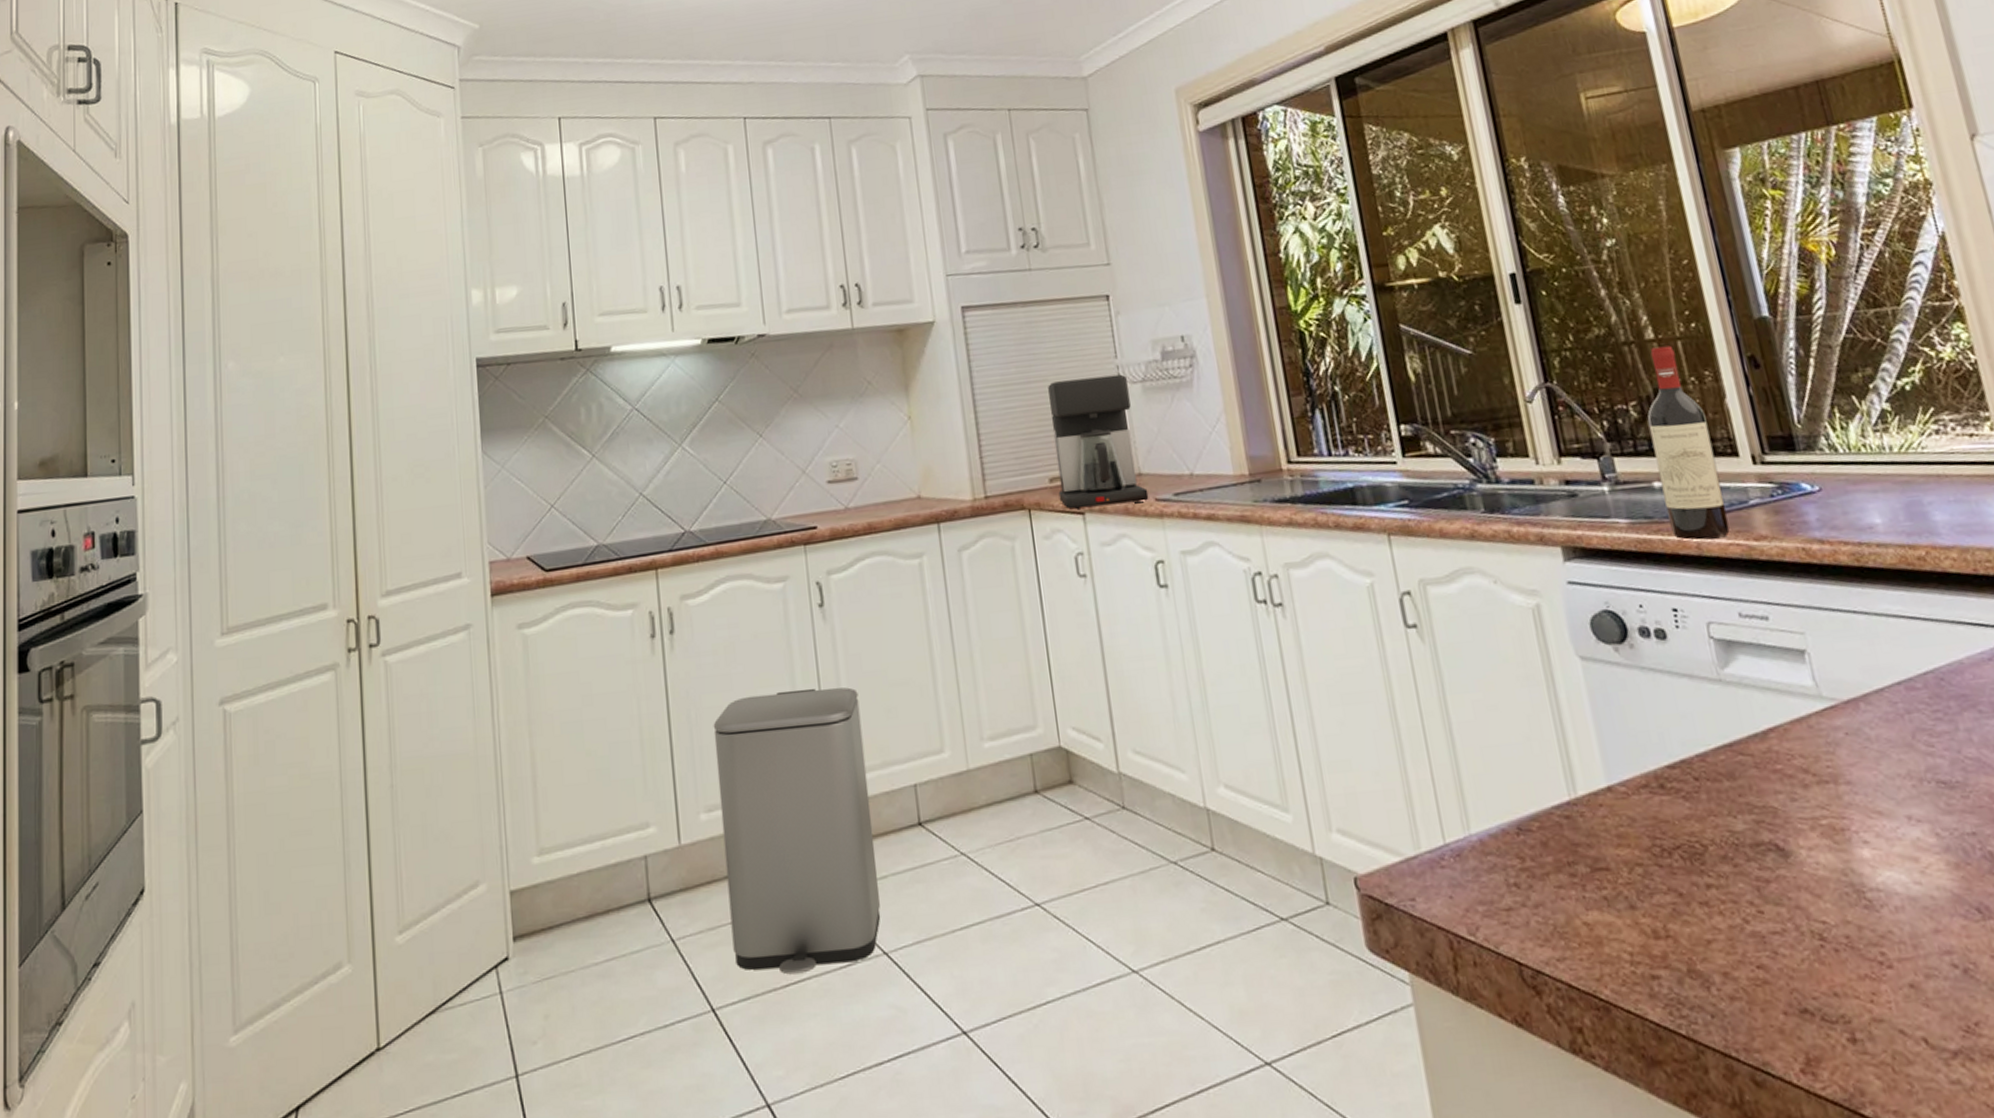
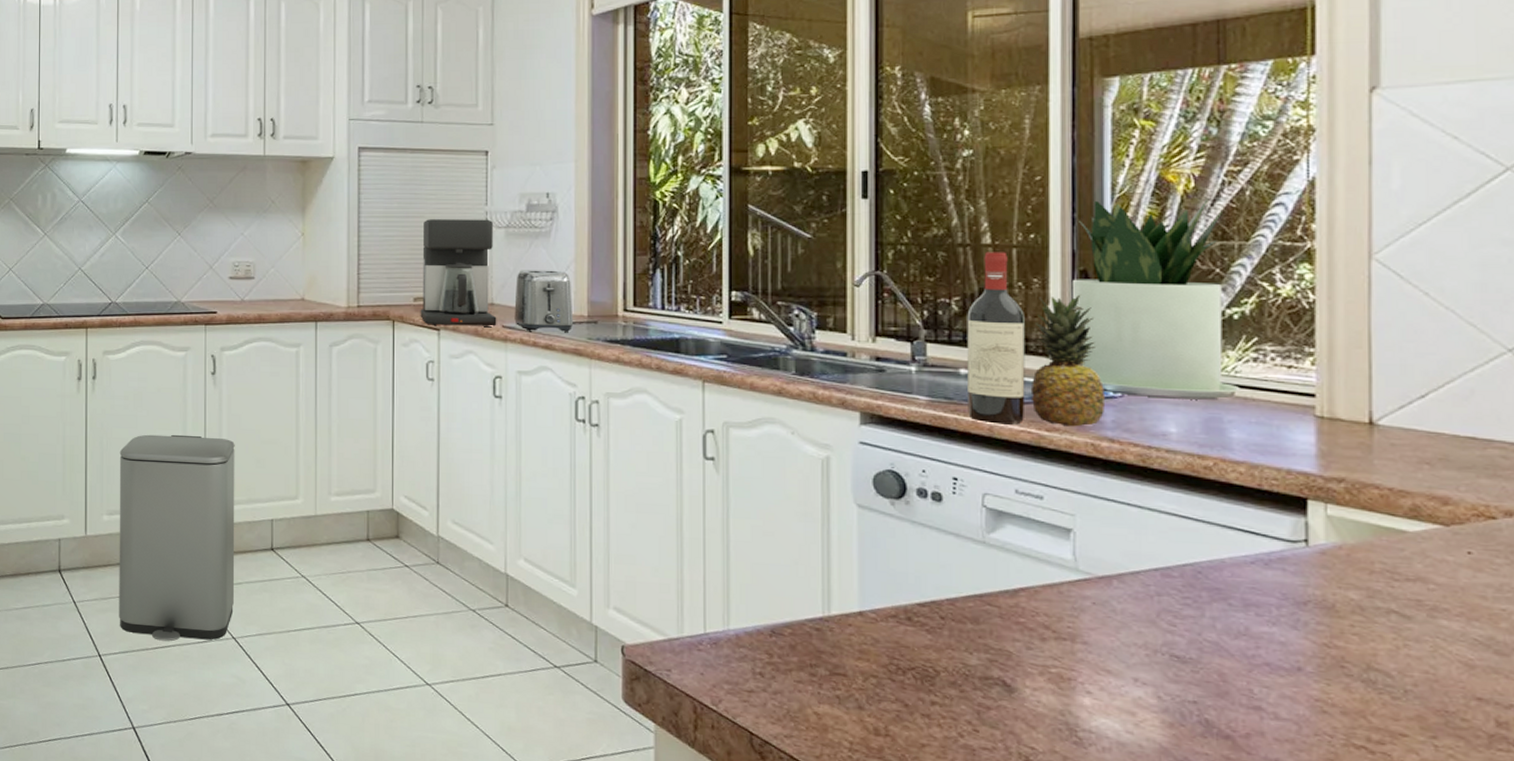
toaster: none [1162,425,1235,501] -> present [514,270,574,332]
fruit: none [1714,383,1807,533] -> present [1030,294,1106,427]
planter: none [1735,266,1931,489] -> present [1071,199,1240,400]

